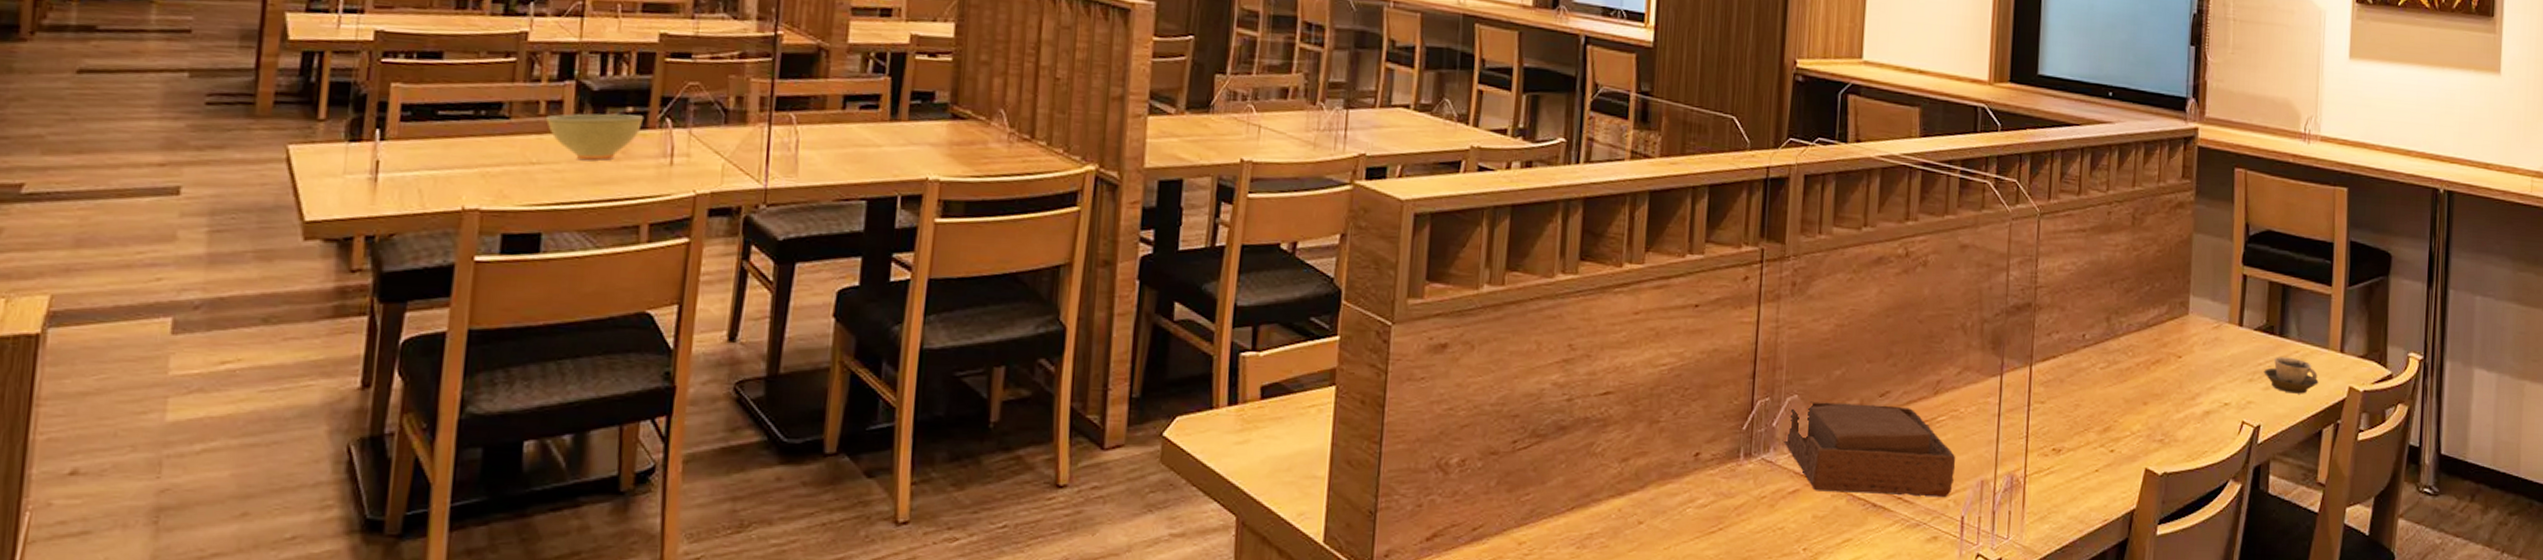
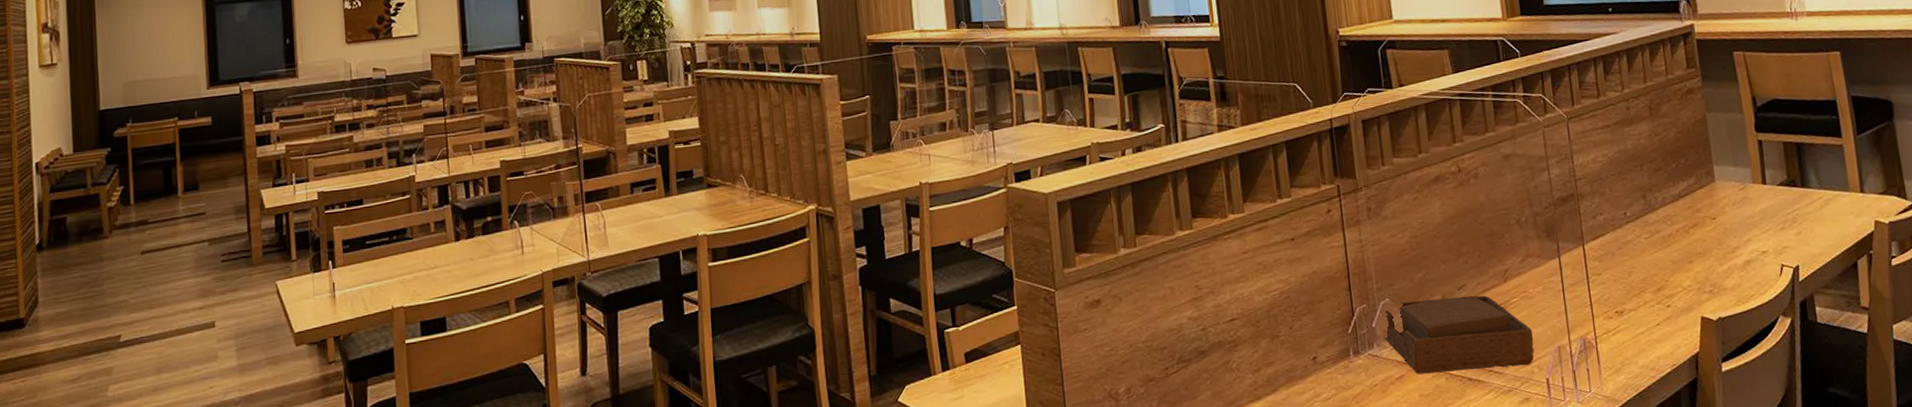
bowl: present [545,113,645,161] -> none [435,222,500,261]
cup: present [2263,357,2319,394] -> none [1793,203,1846,235]

